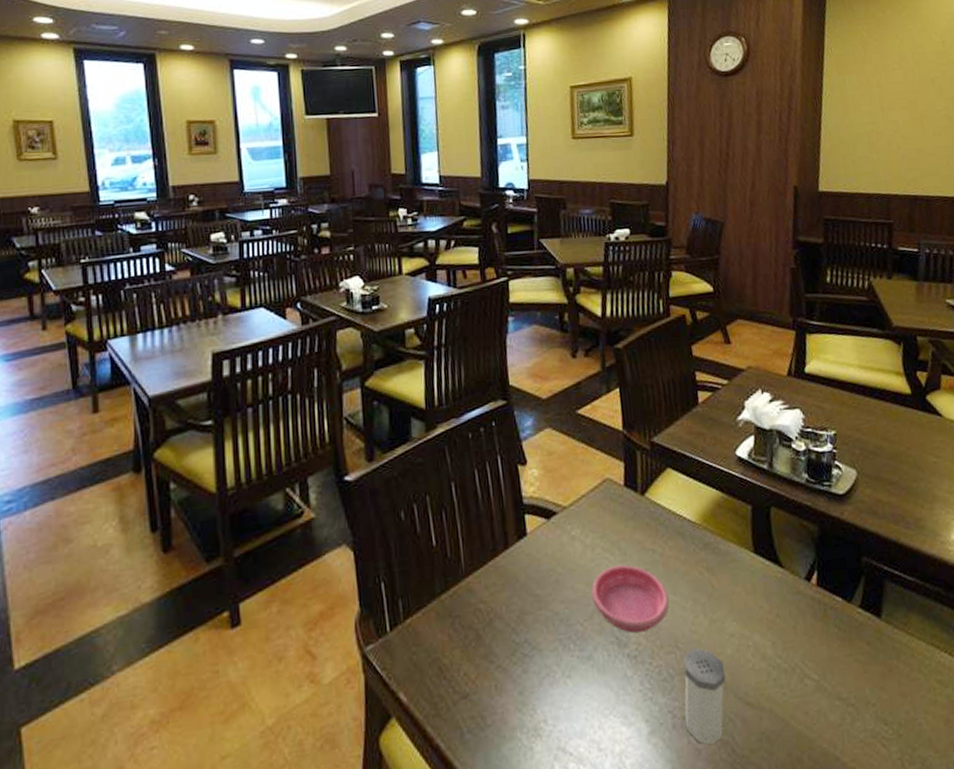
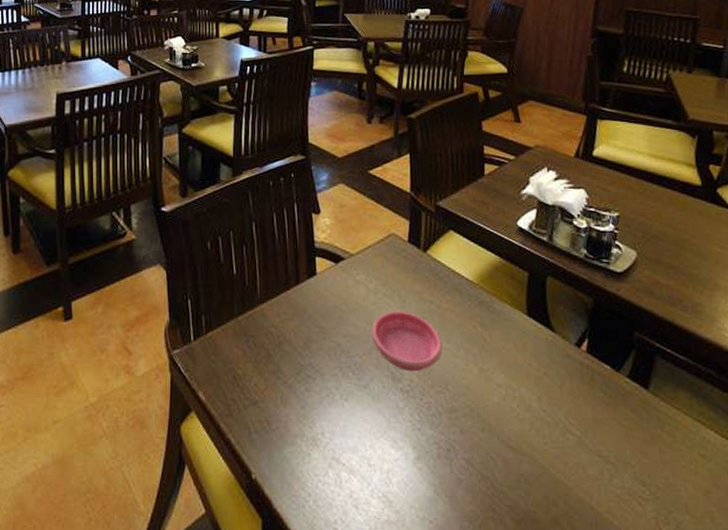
salt shaker: present [683,648,726,745] -> none [449,392,491,478]

